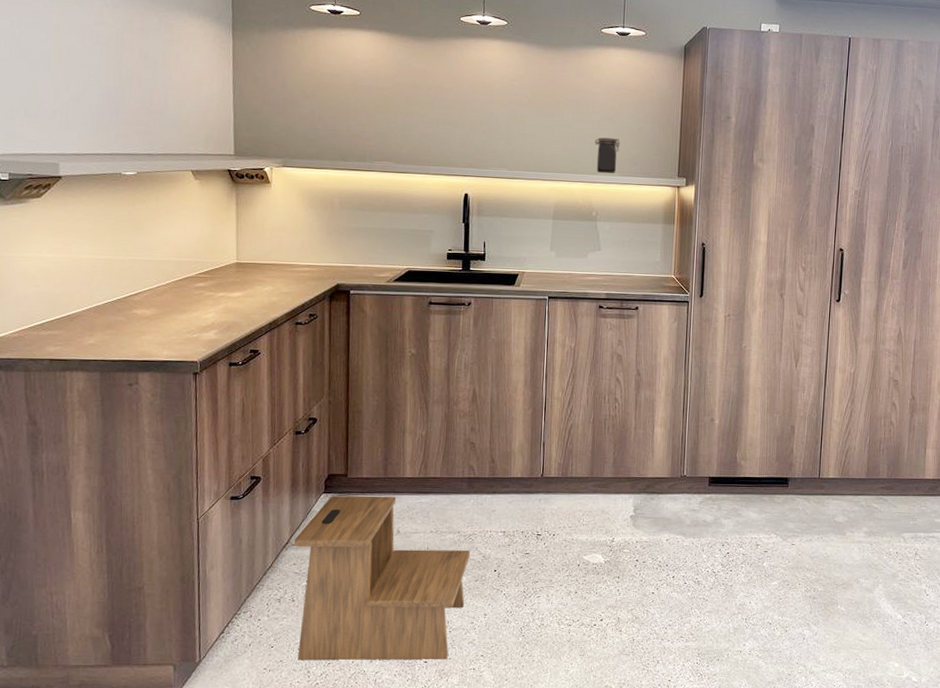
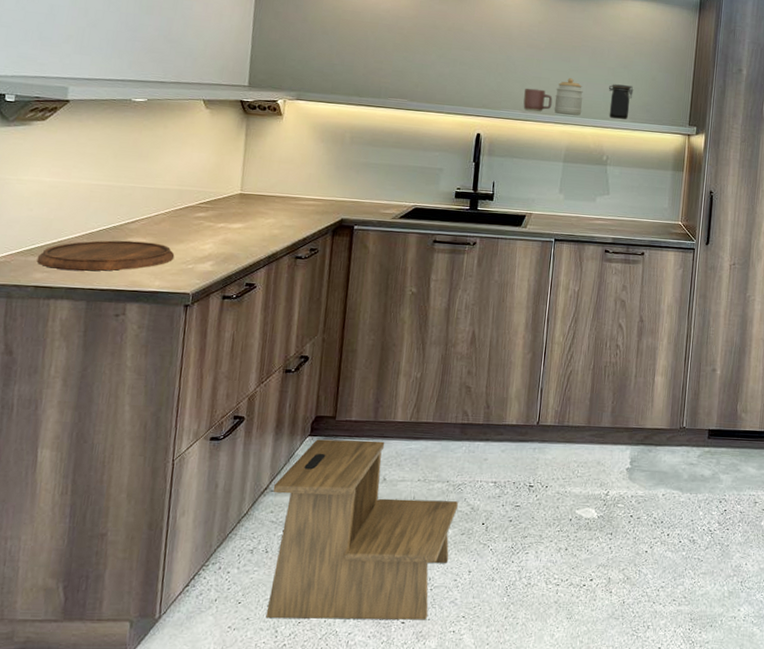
cutting board: none [48,312,179,343] -> present [36,240,175,271]
mug: none [509,145,539,170] -> present [523,88,553,113]
jar: none [540,133,569,171] -> present [554,78,583,116]

